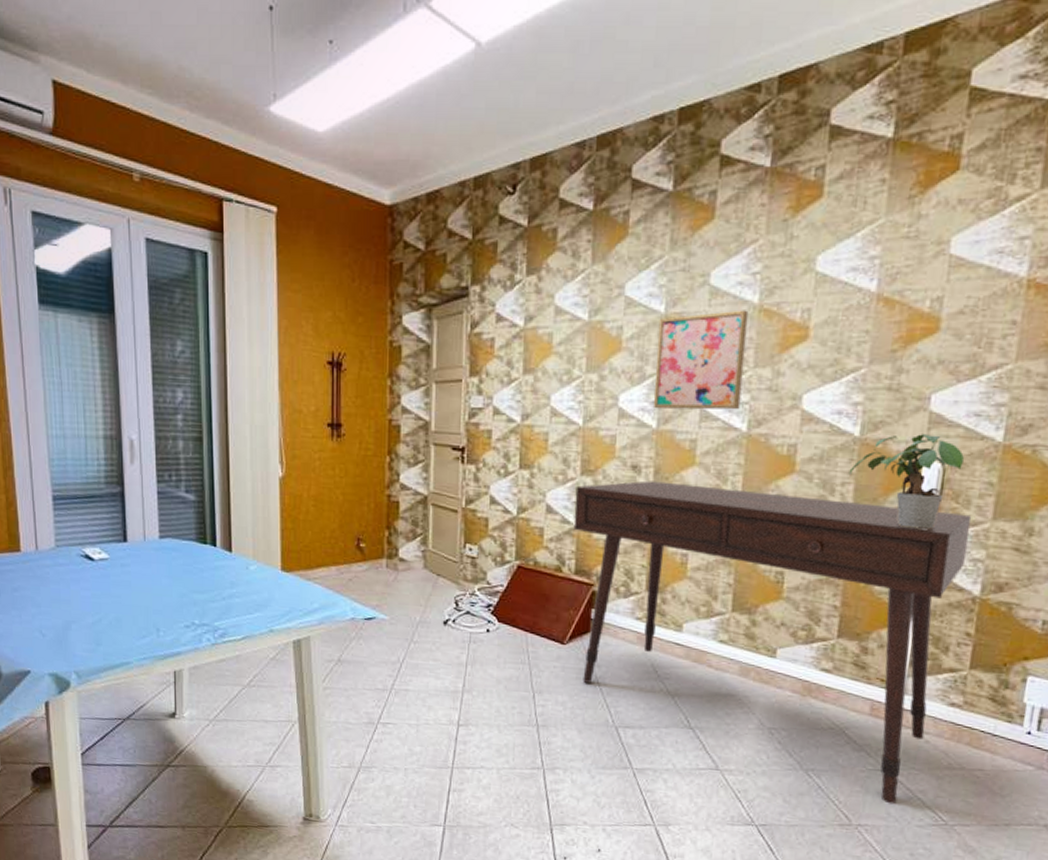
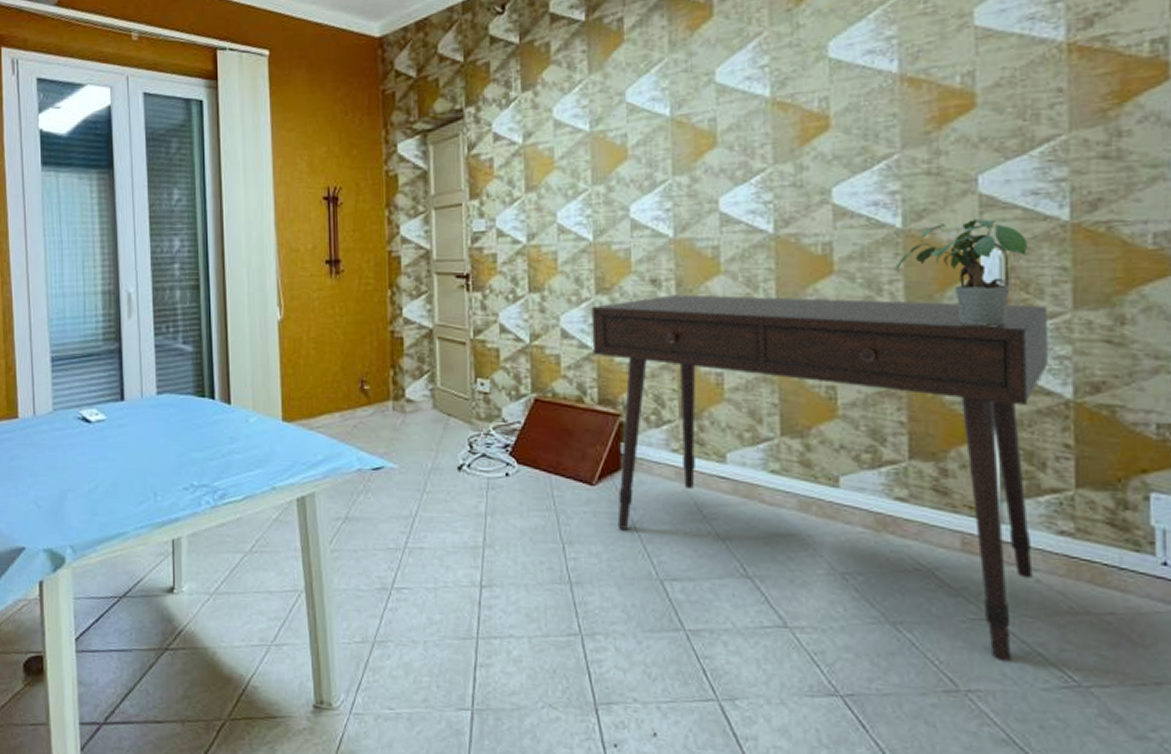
wall art: present [653,310,749,410] -> none [665,105,763,217]

